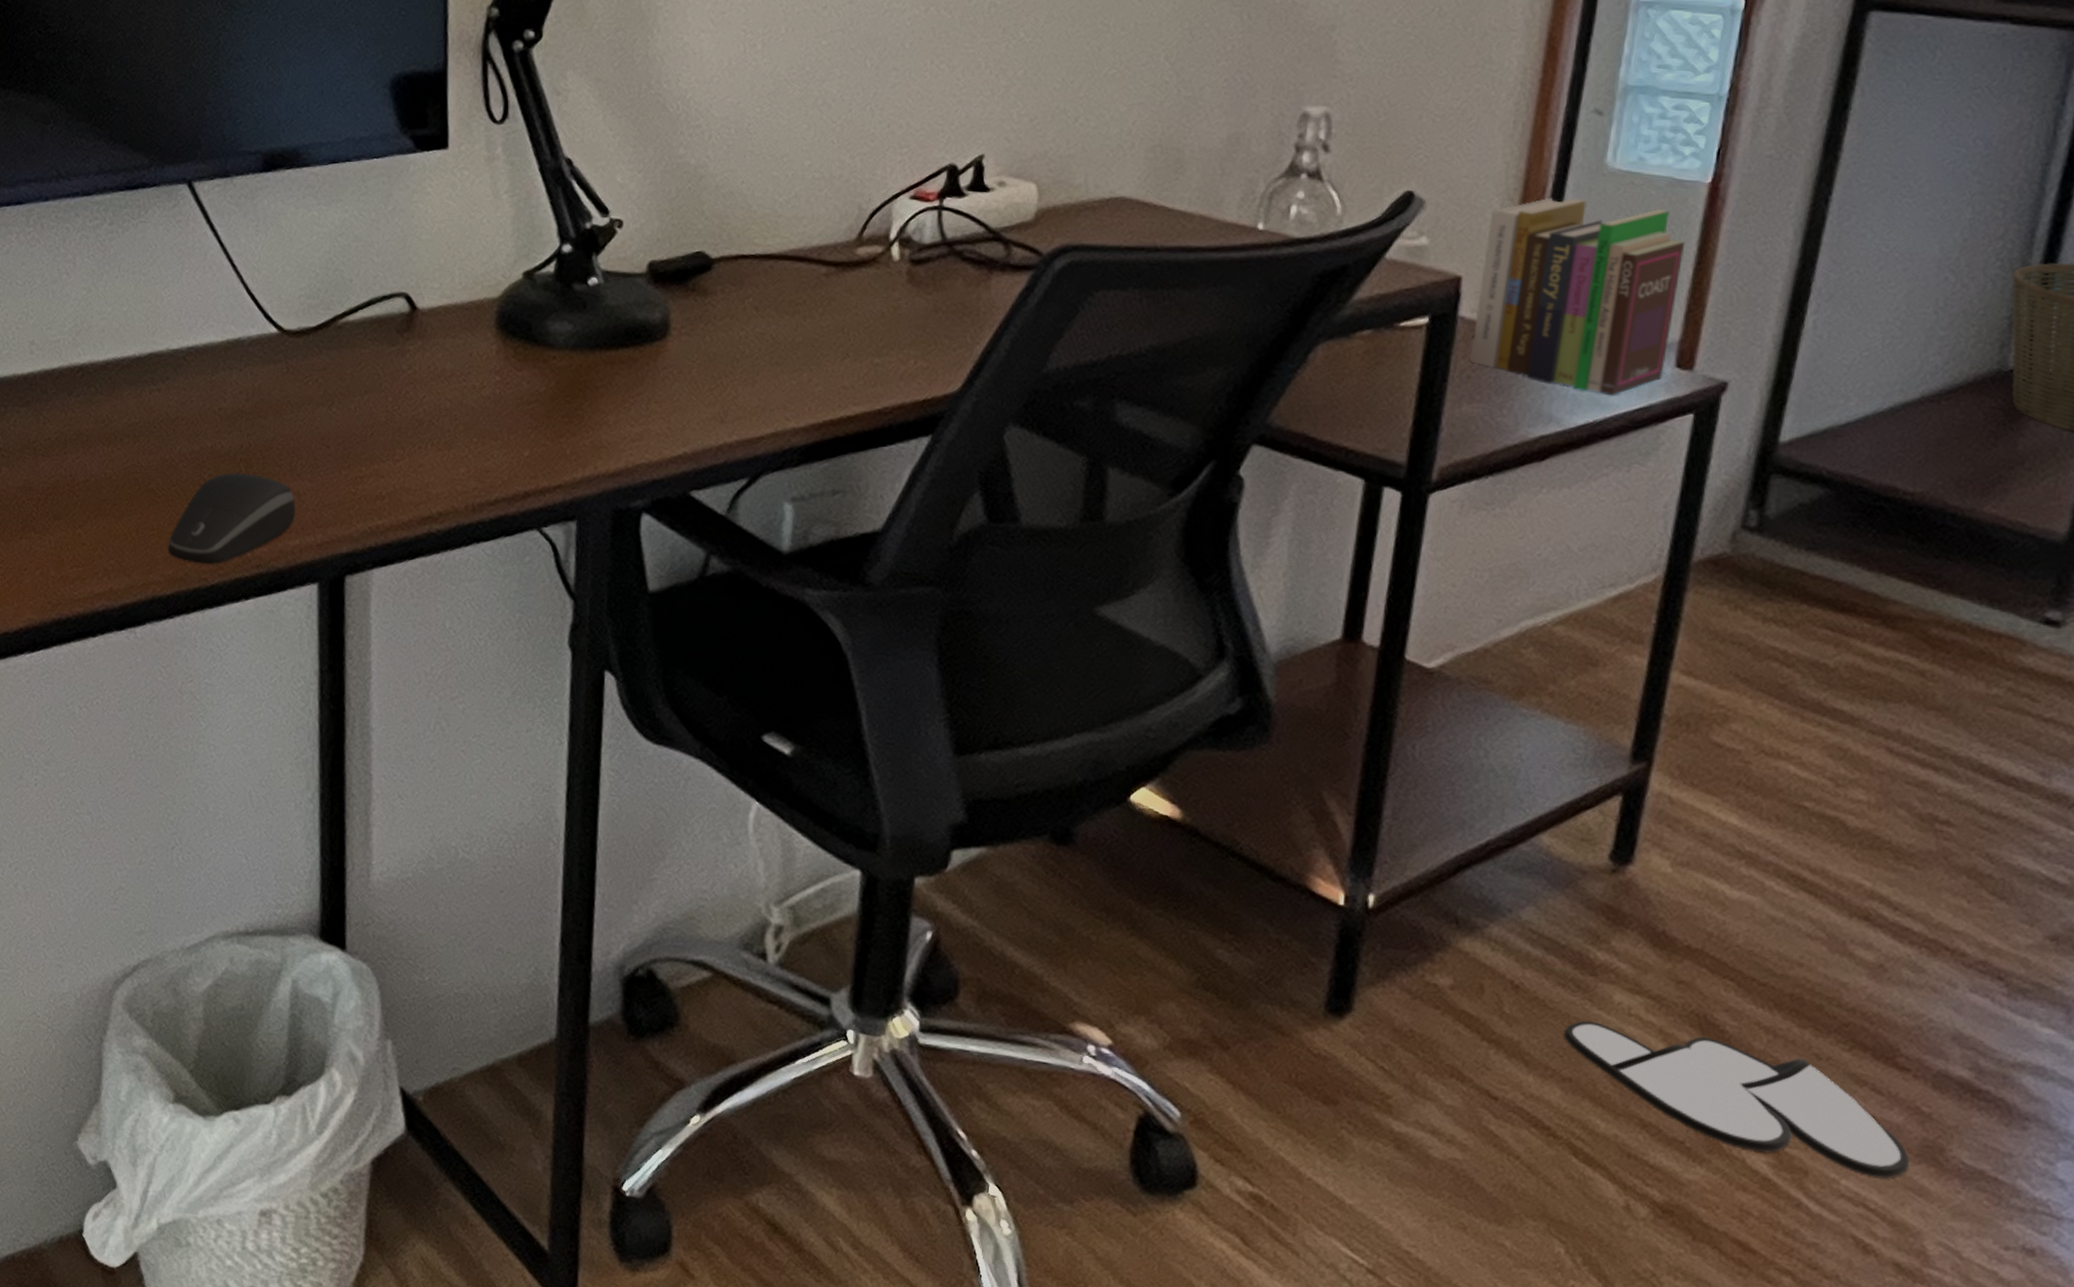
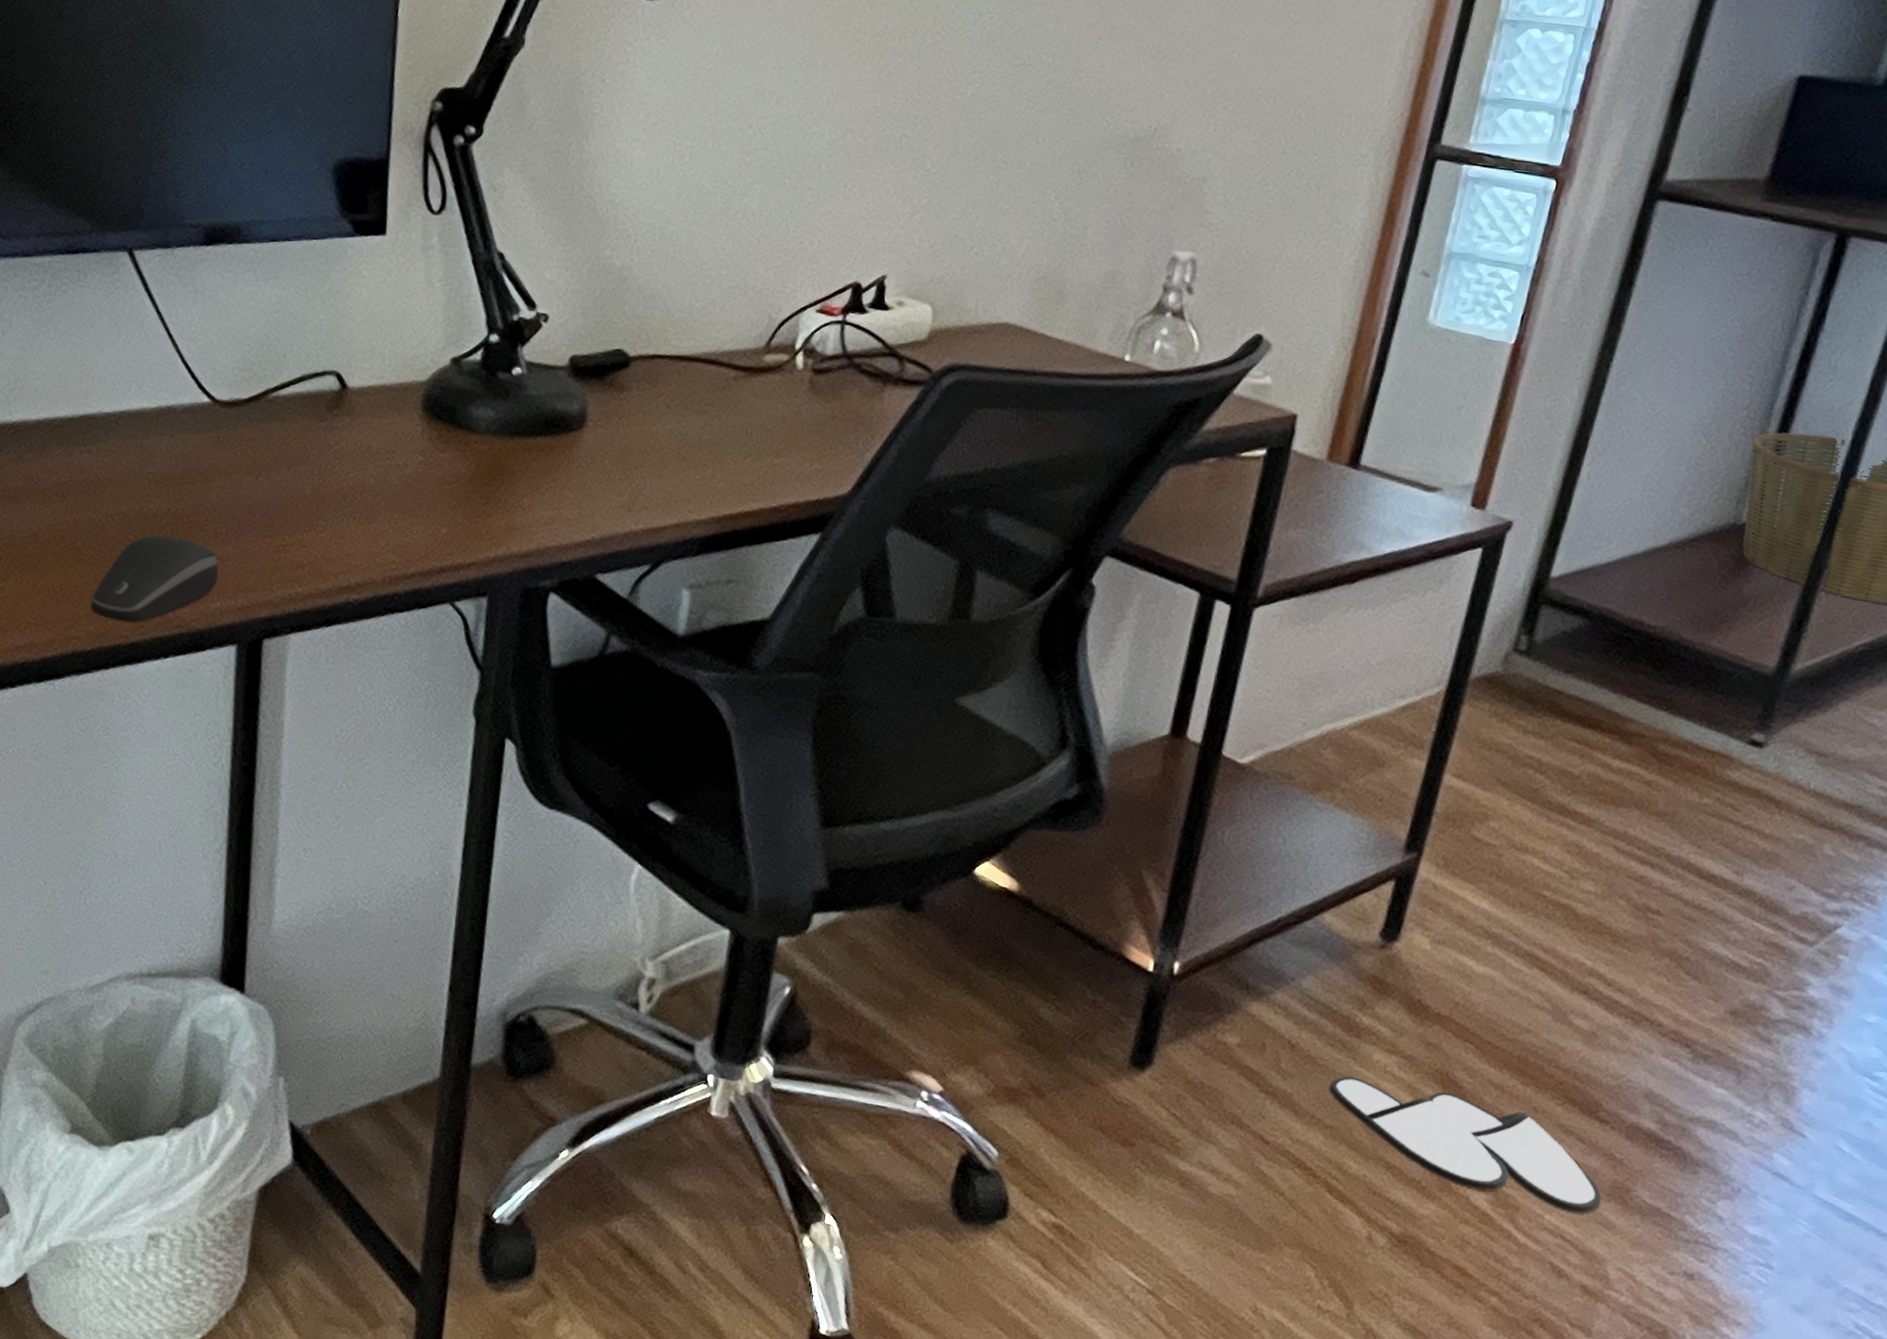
books: present [1468,197,1686,396] -> none [1297,348,1489,529]

